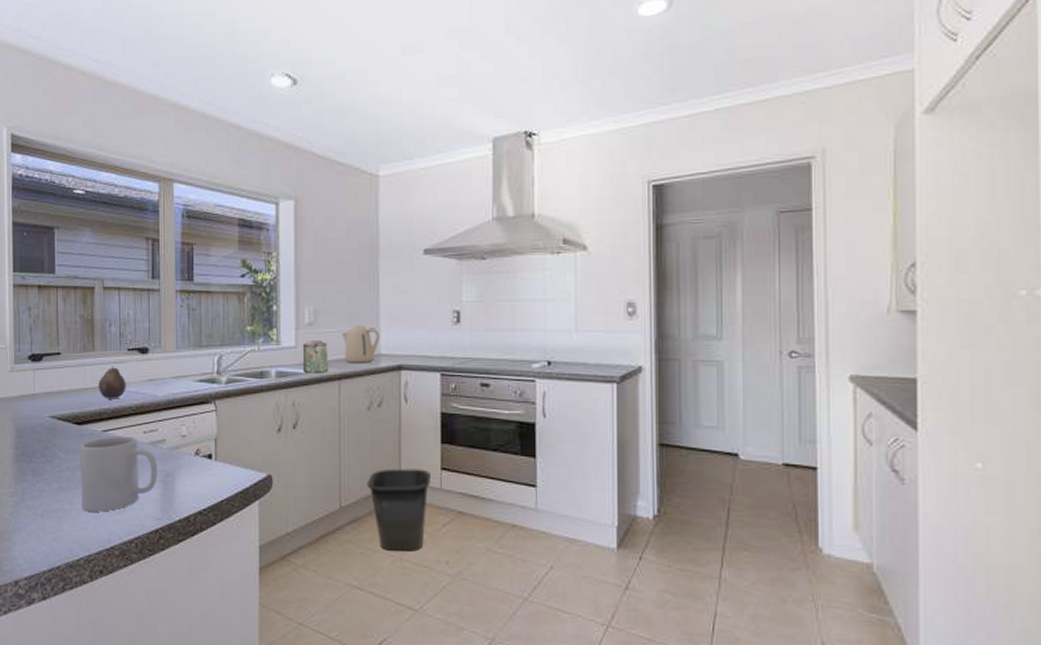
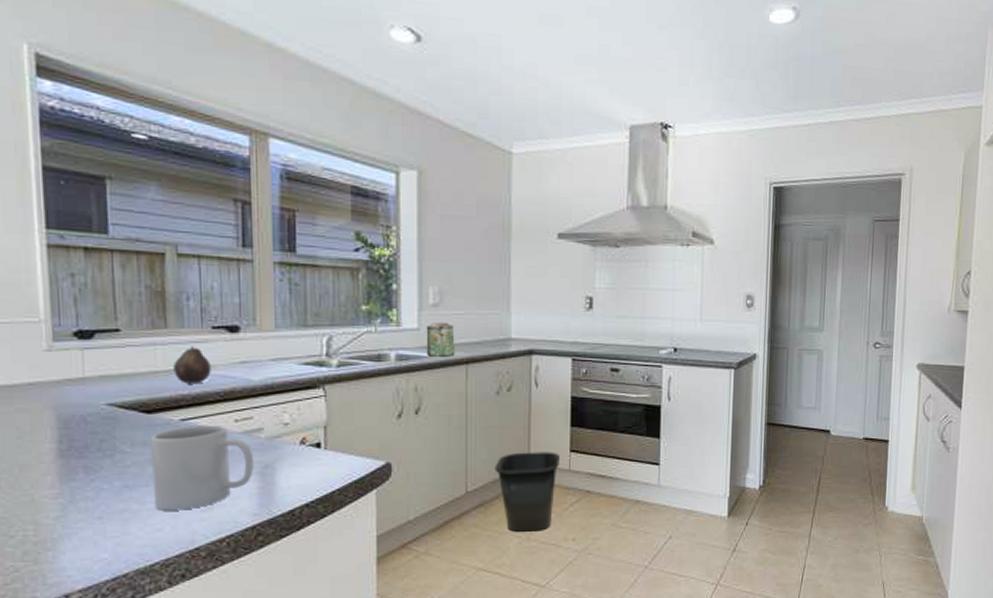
kettle: present [342,324,381,365] -> none [470,307,512,349]

